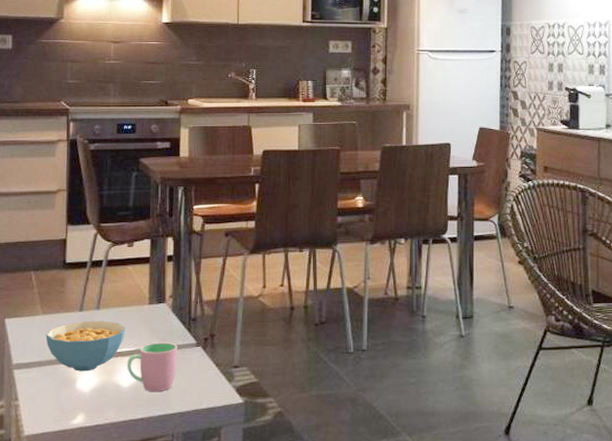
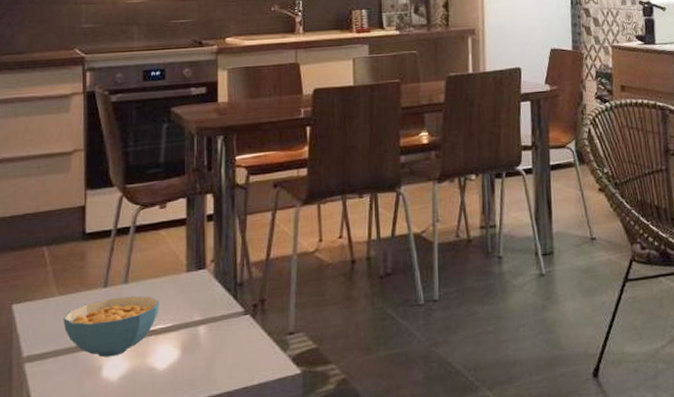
cup: present [127,342,177,392] -> none [163,313,222,373]

